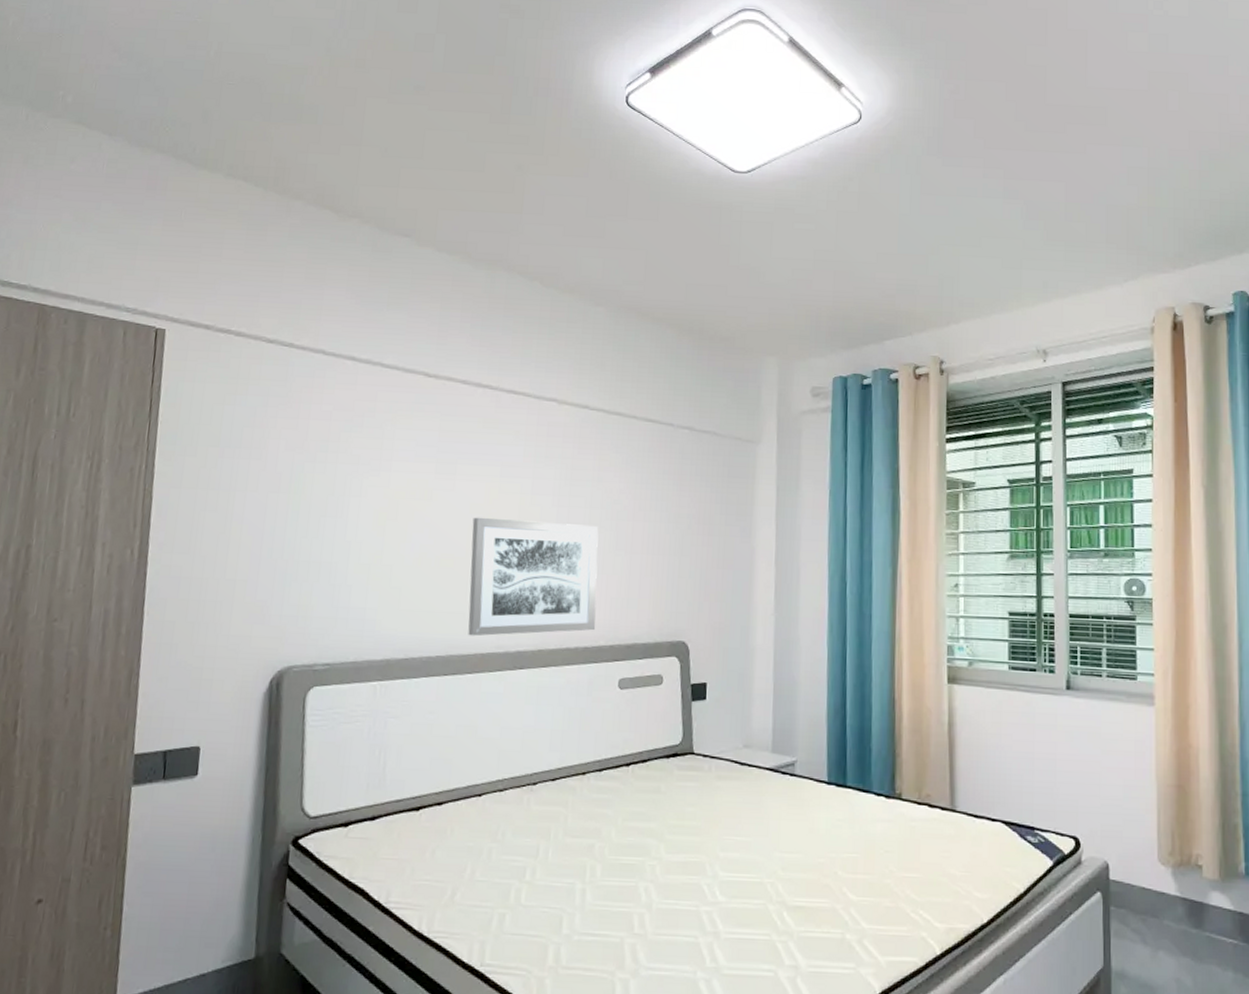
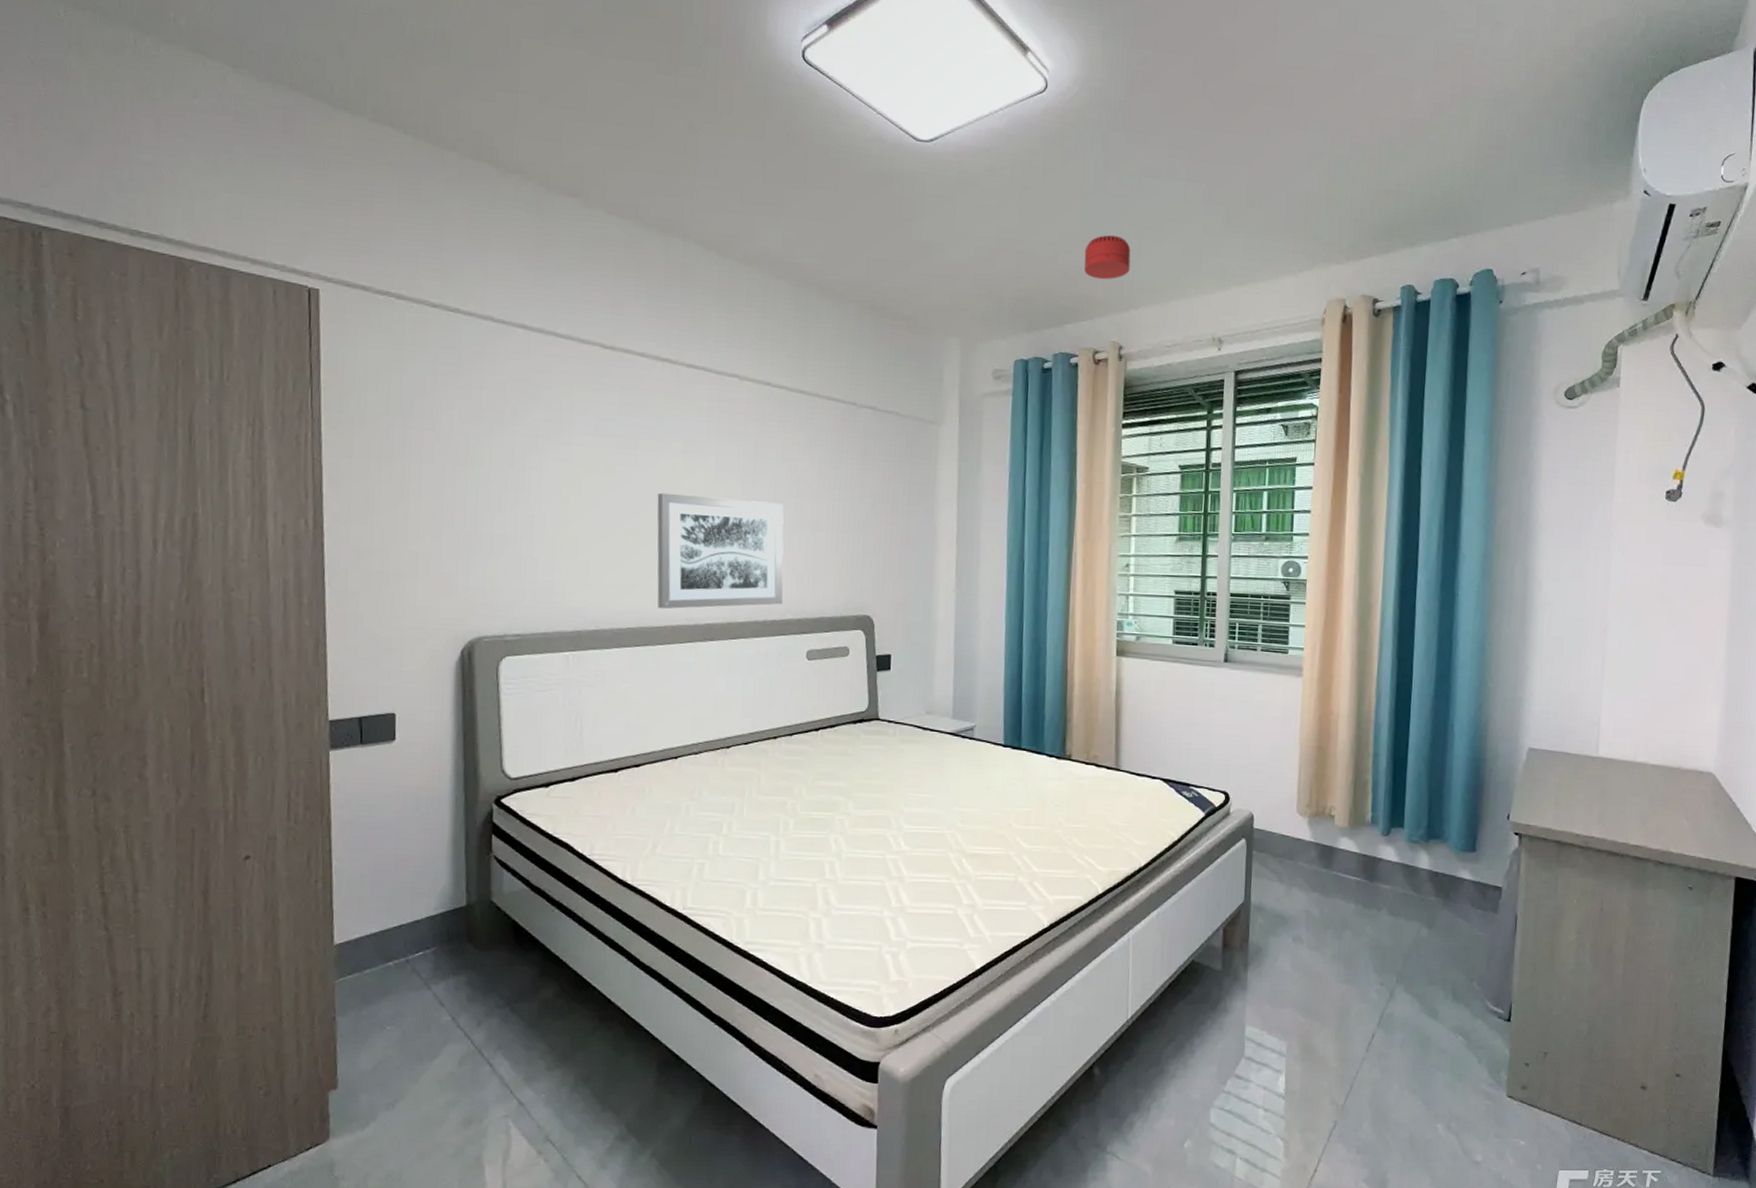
smoke detector: none [902,253,949,296] -> present [1084,235,1131,280]

